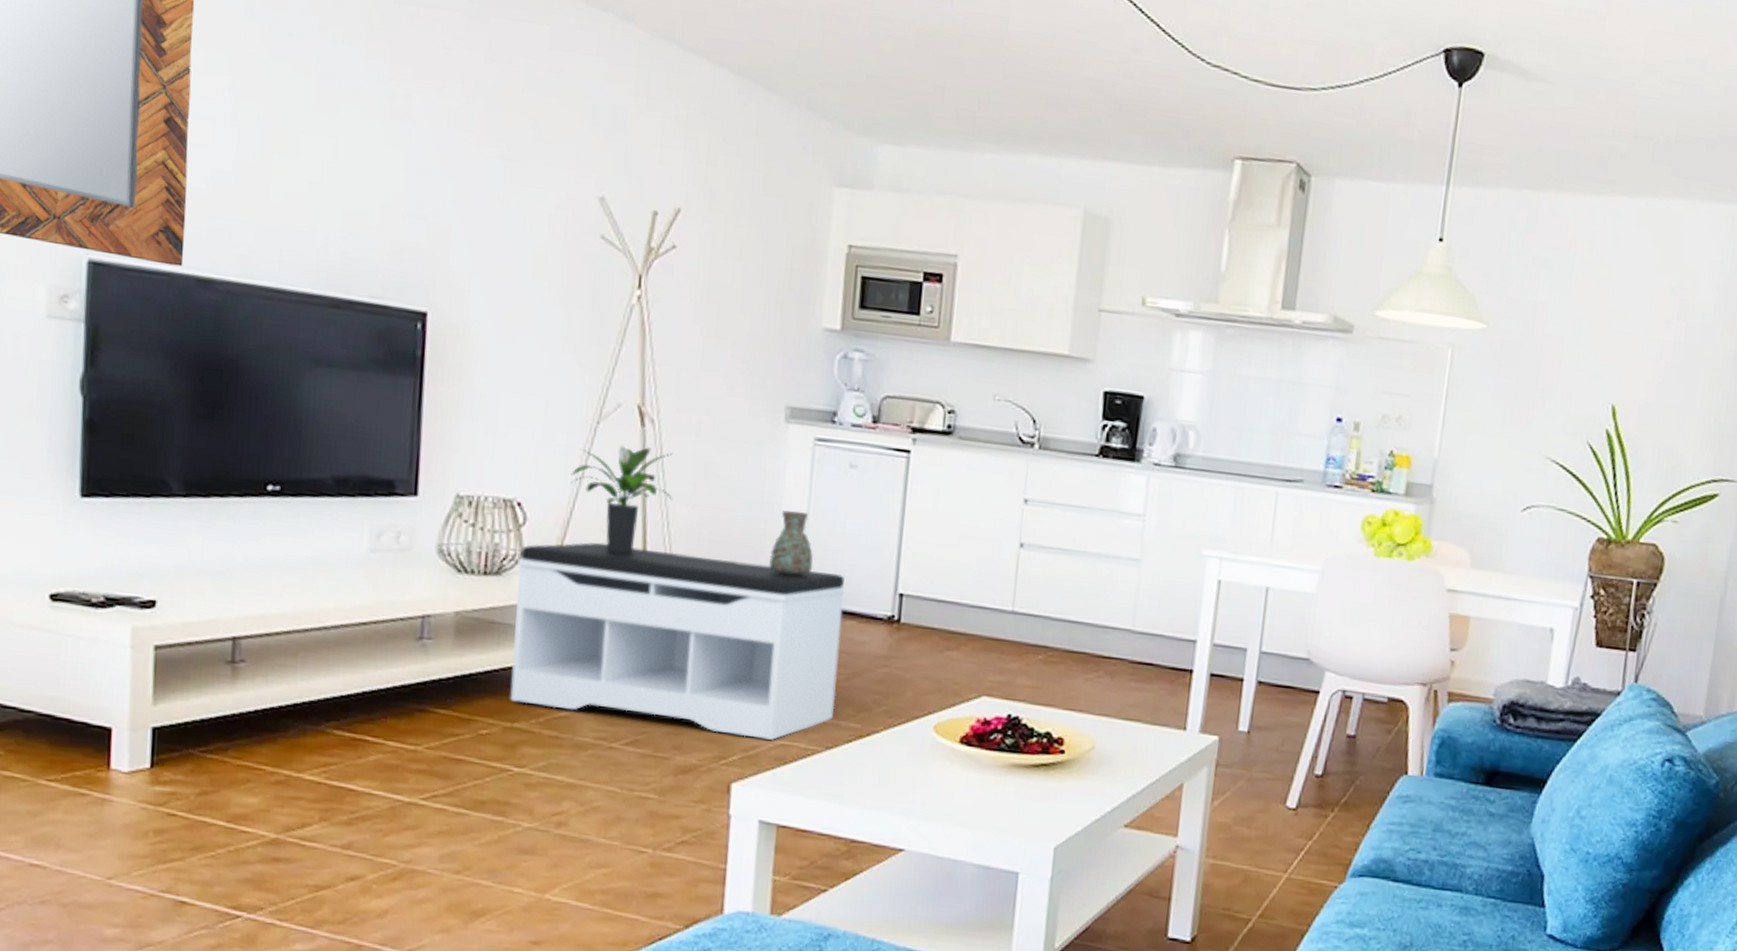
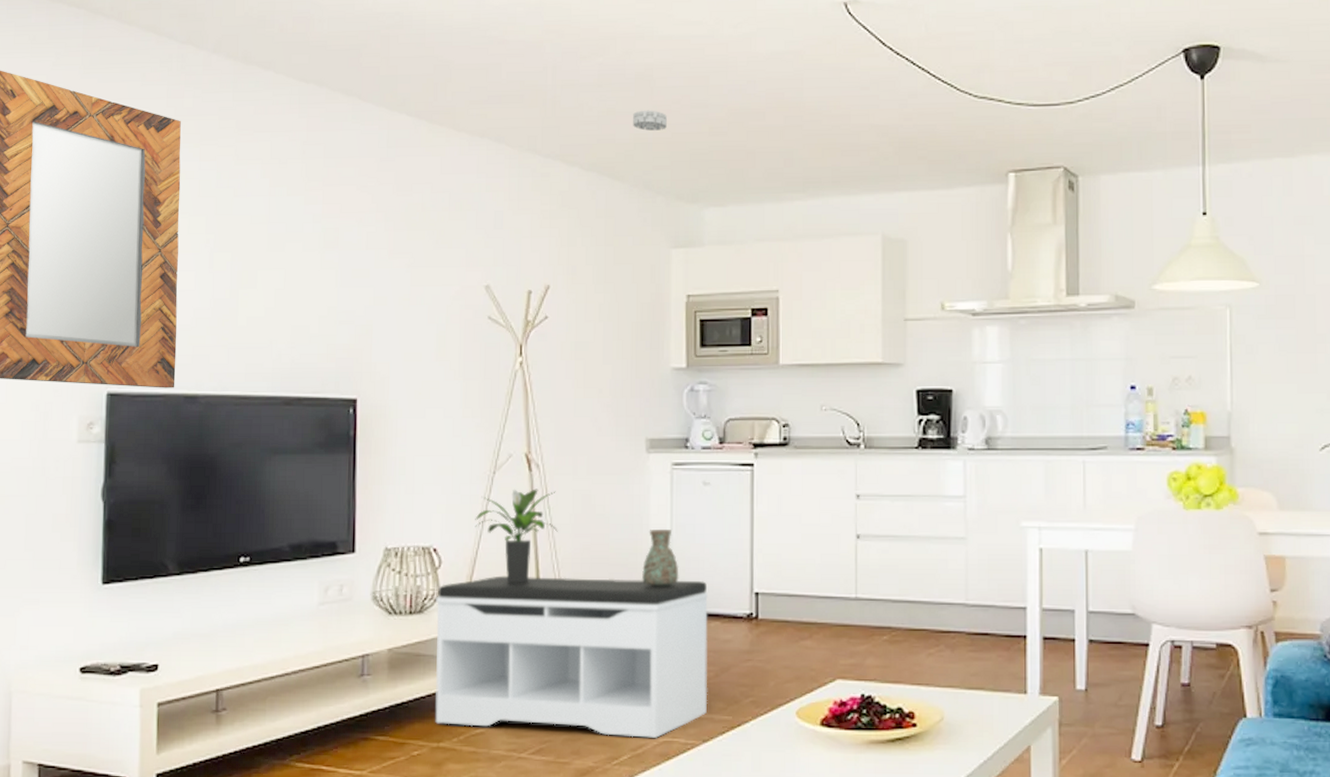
smoke detector: none [798,11,841,41] -> present [633,110,667,131]

